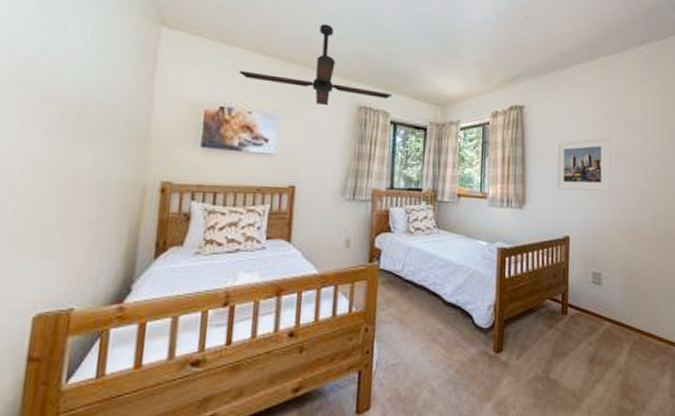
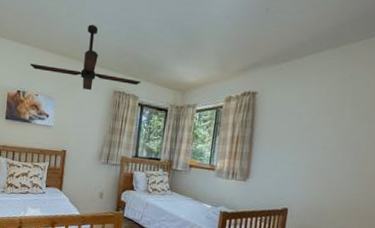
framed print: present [555,136,612,192] -> none [279,122,344,173]

